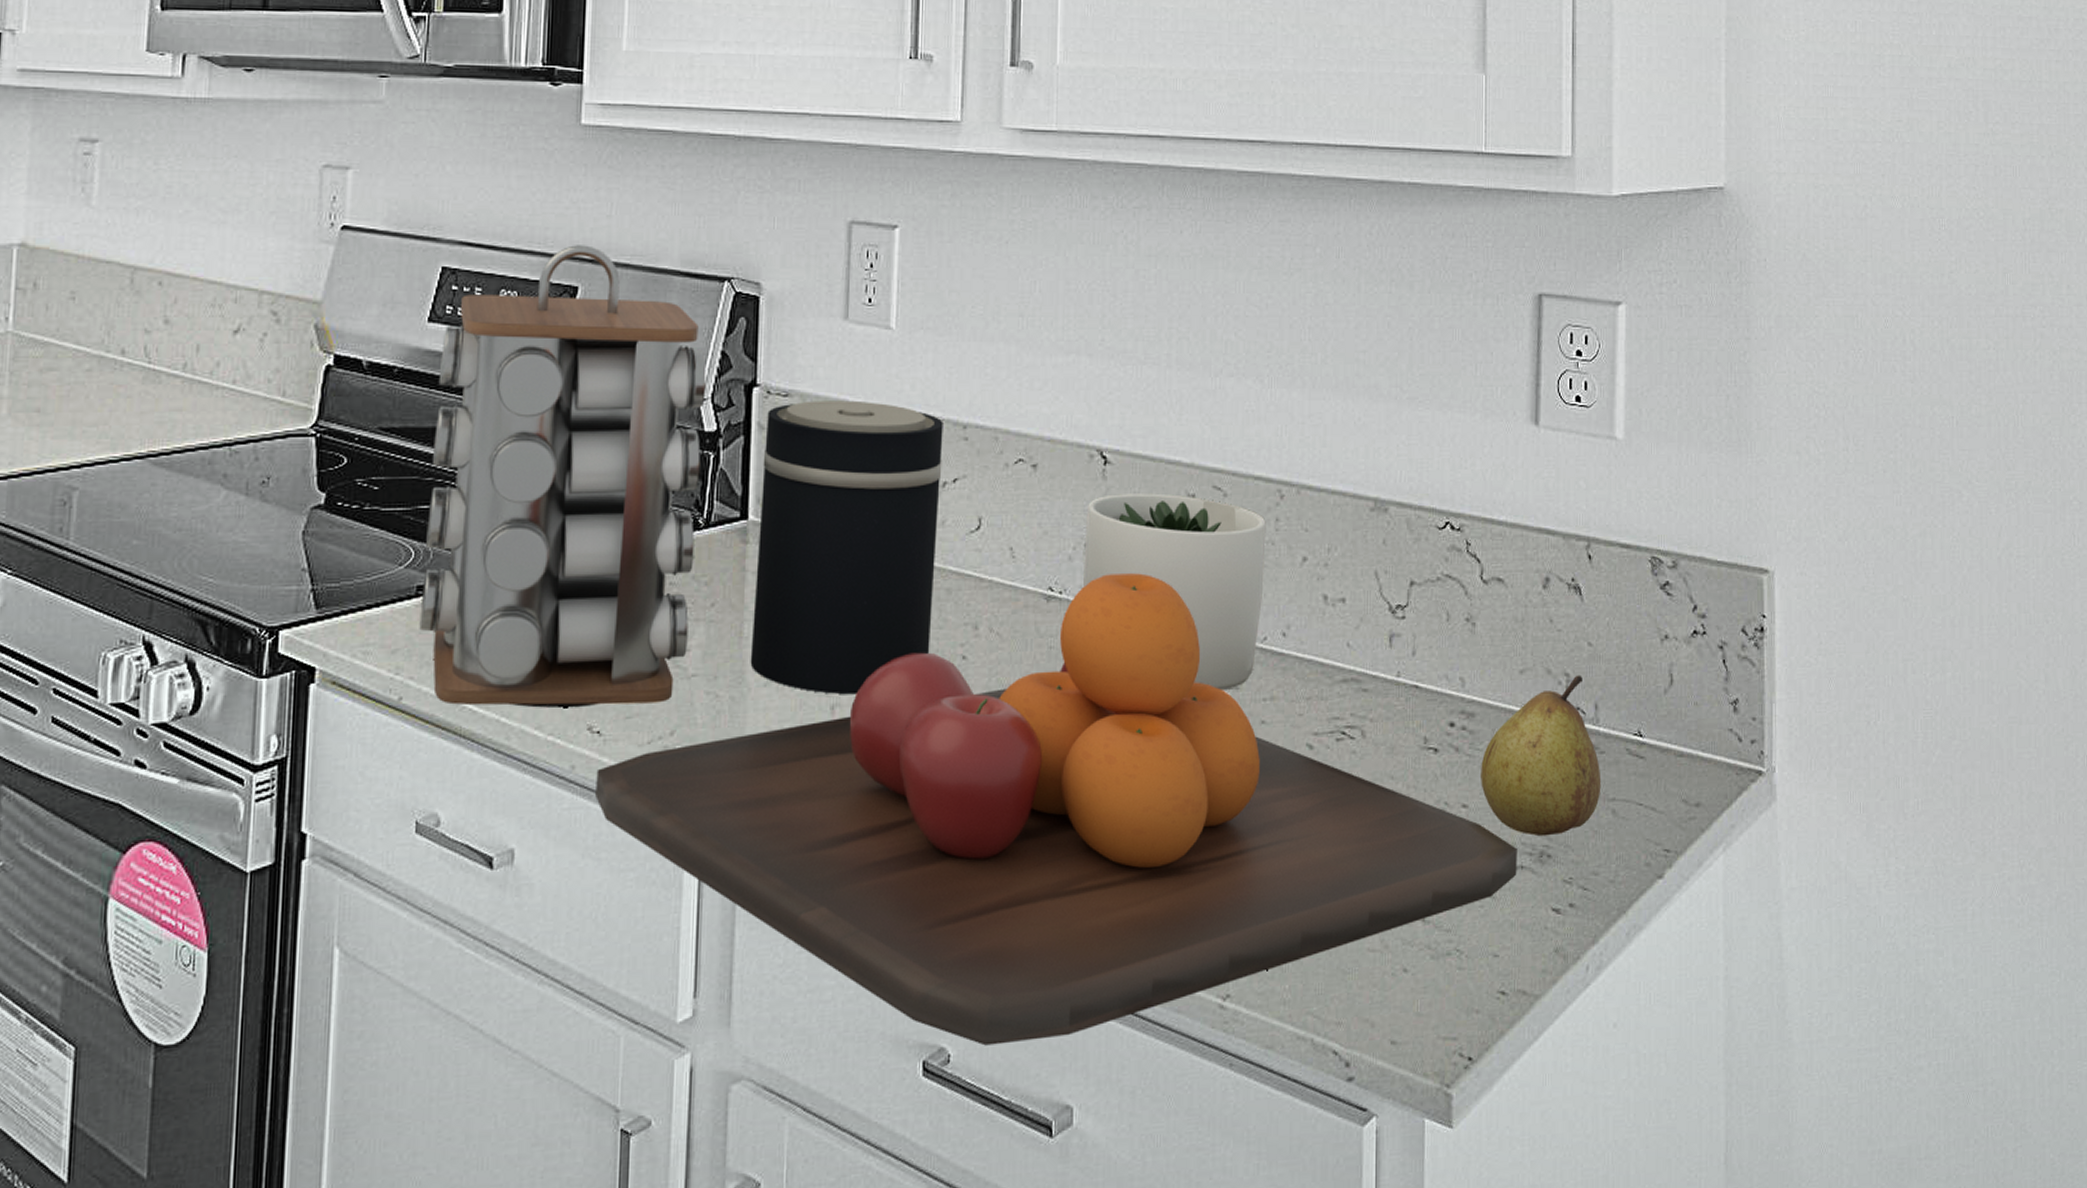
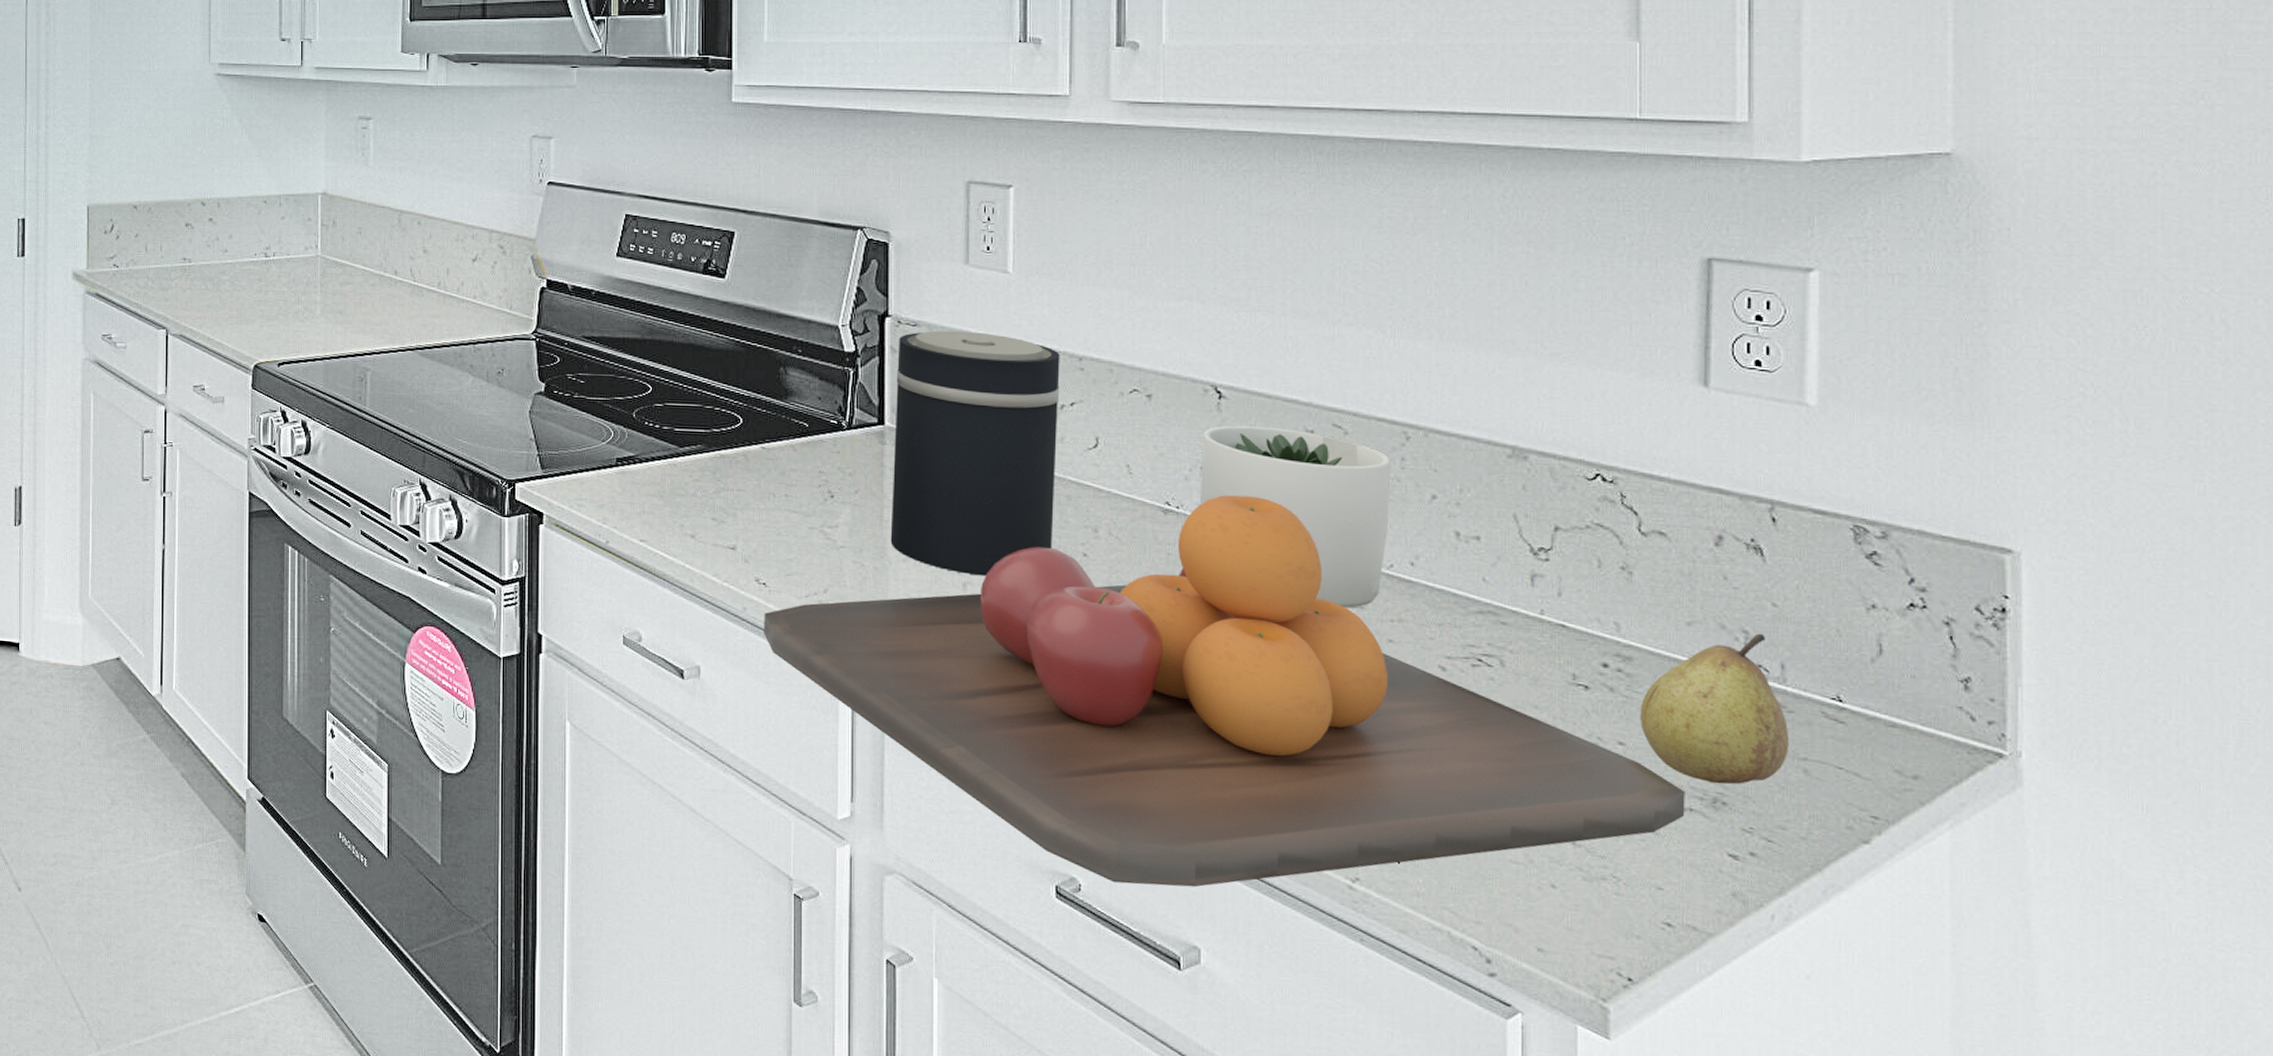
spice rack: present [419,245,707,709] -> none [619,198,845,566]

